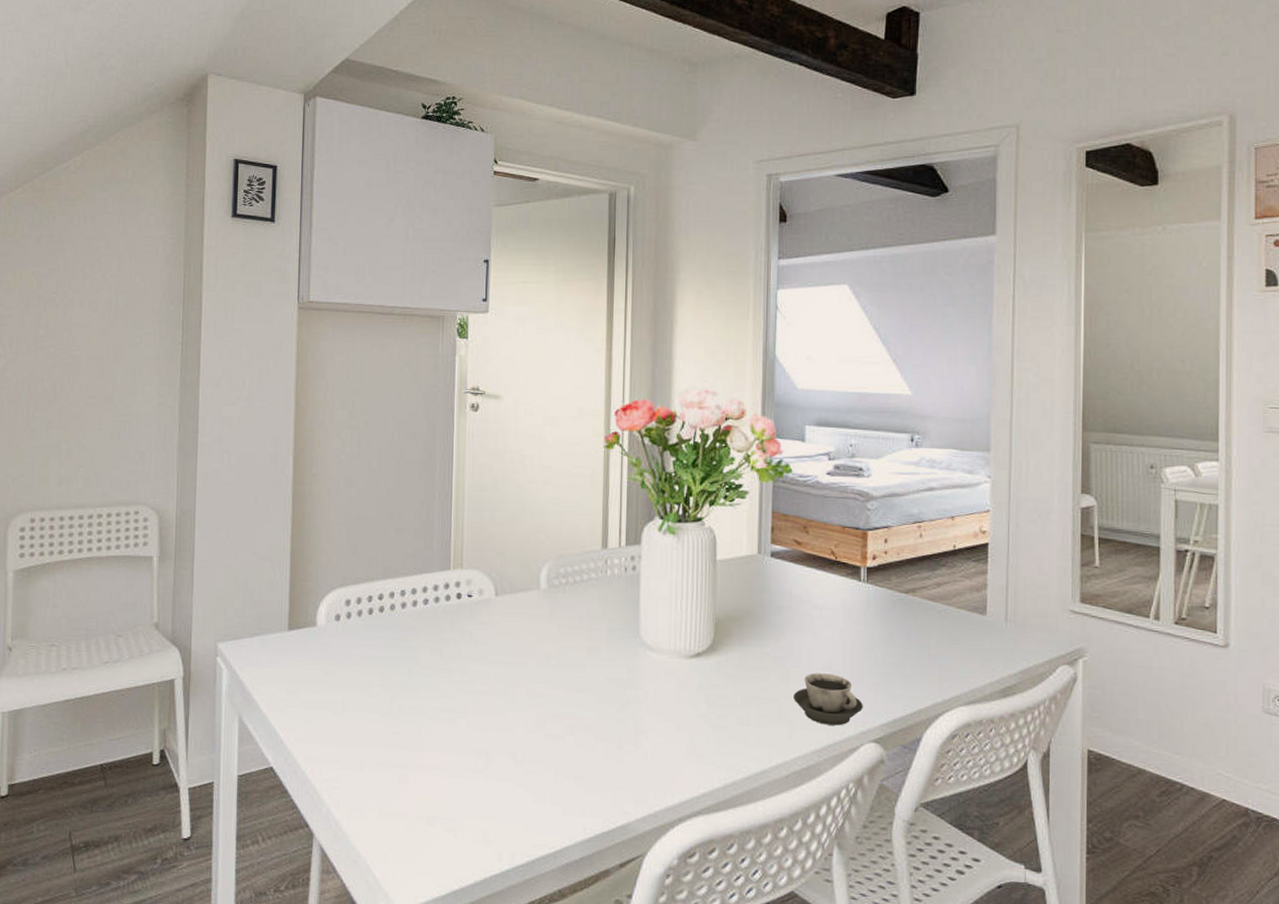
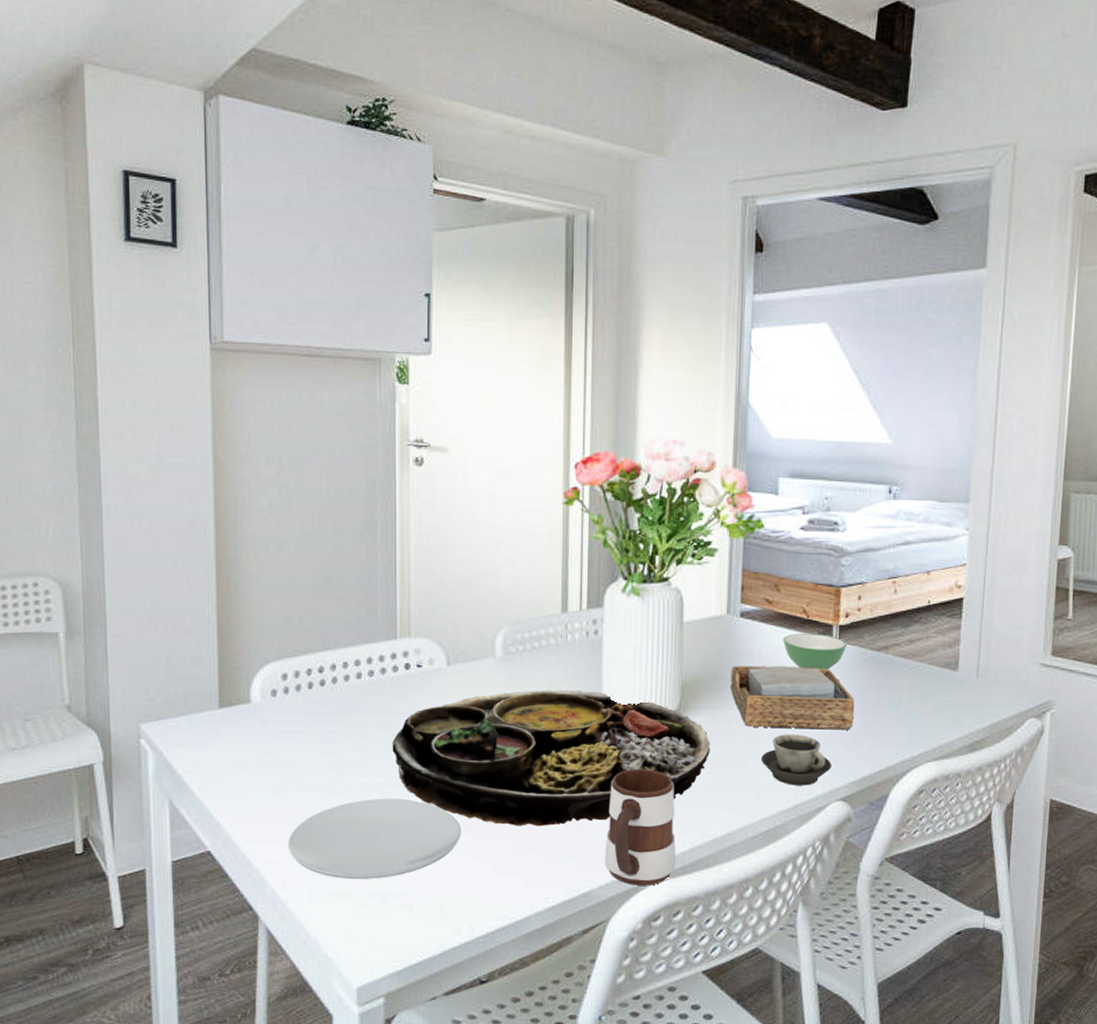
plate: none [343,722,505,802] -> present [287,798,461,879]
food platter: none [443,622,743,757] -> present [392,689,710,827]
mug: none [641,702,710,821] -> present [604,768,676,886]
napkin holder: none [762,604,884,671] -> present [730,665,855,730]
bowl: none [811,573,876,611] -> present [782,633,848,670]

